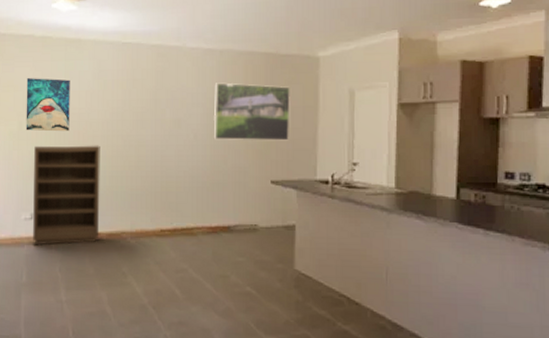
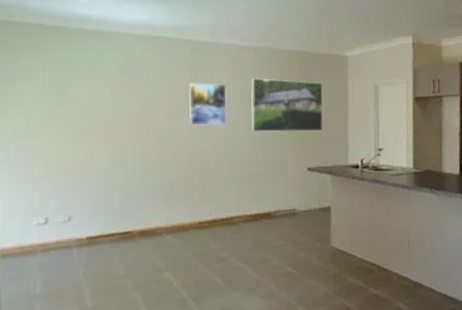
wall art: present [26,78,70,132] -> none [35,71,92,128]
bookshelf: present [33,145,100,246] -> none [48,141,130,252]
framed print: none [153,87,190,133] -> present [188,81,227,126]

